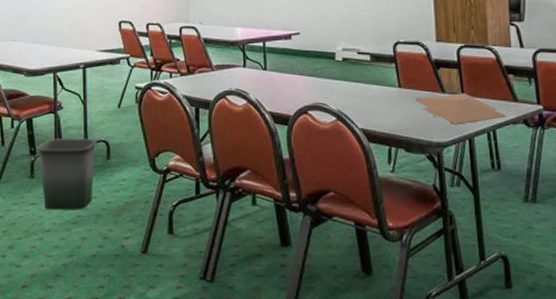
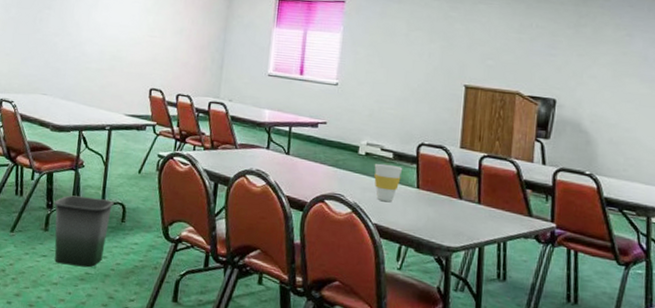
cup: none [352,67,382,105] -> present [374,163,403,202]
papers: present [414,93,506,124] -> none [430,200,518,232]

